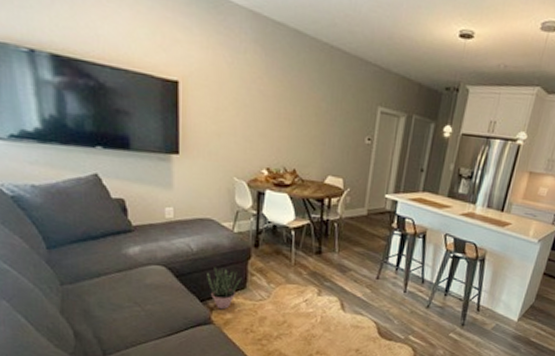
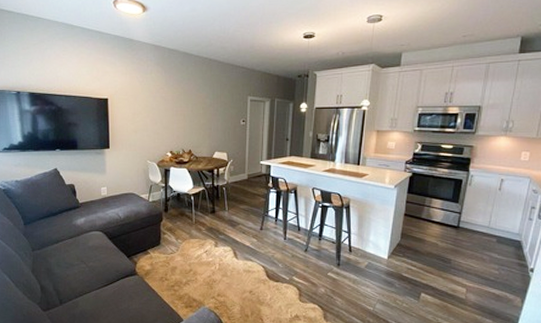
potted plant: present [207,267,242,310] -> none [131,229,157,263]

